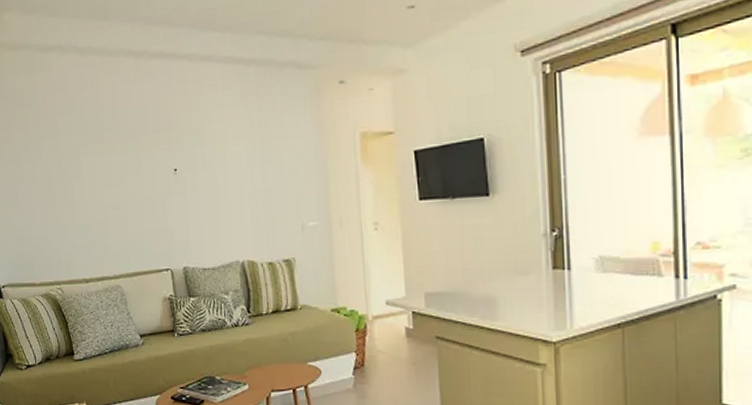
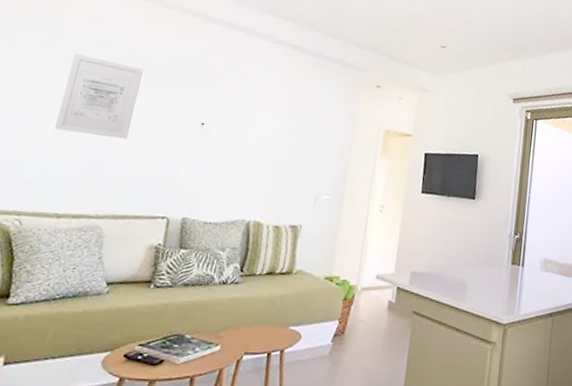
wall art: none [53,126,117,203] -> present [55,54,143,140]

